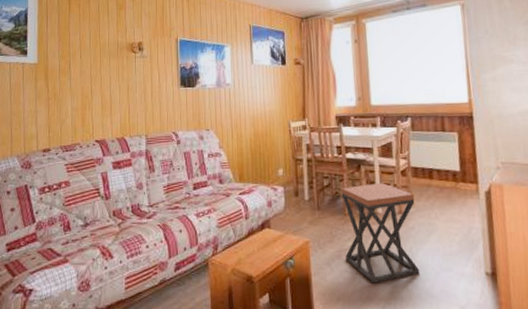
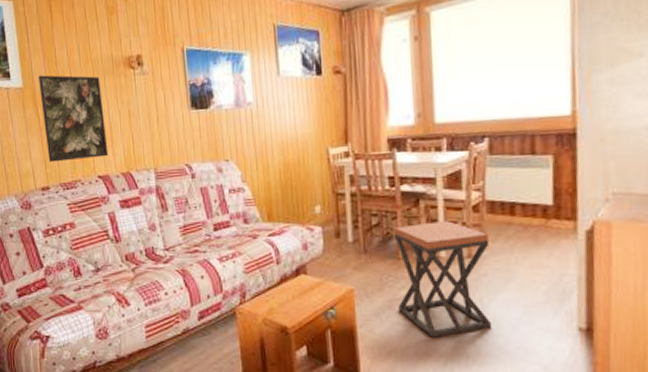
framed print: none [52,54,107,128] -> present [38,75,109,163]

